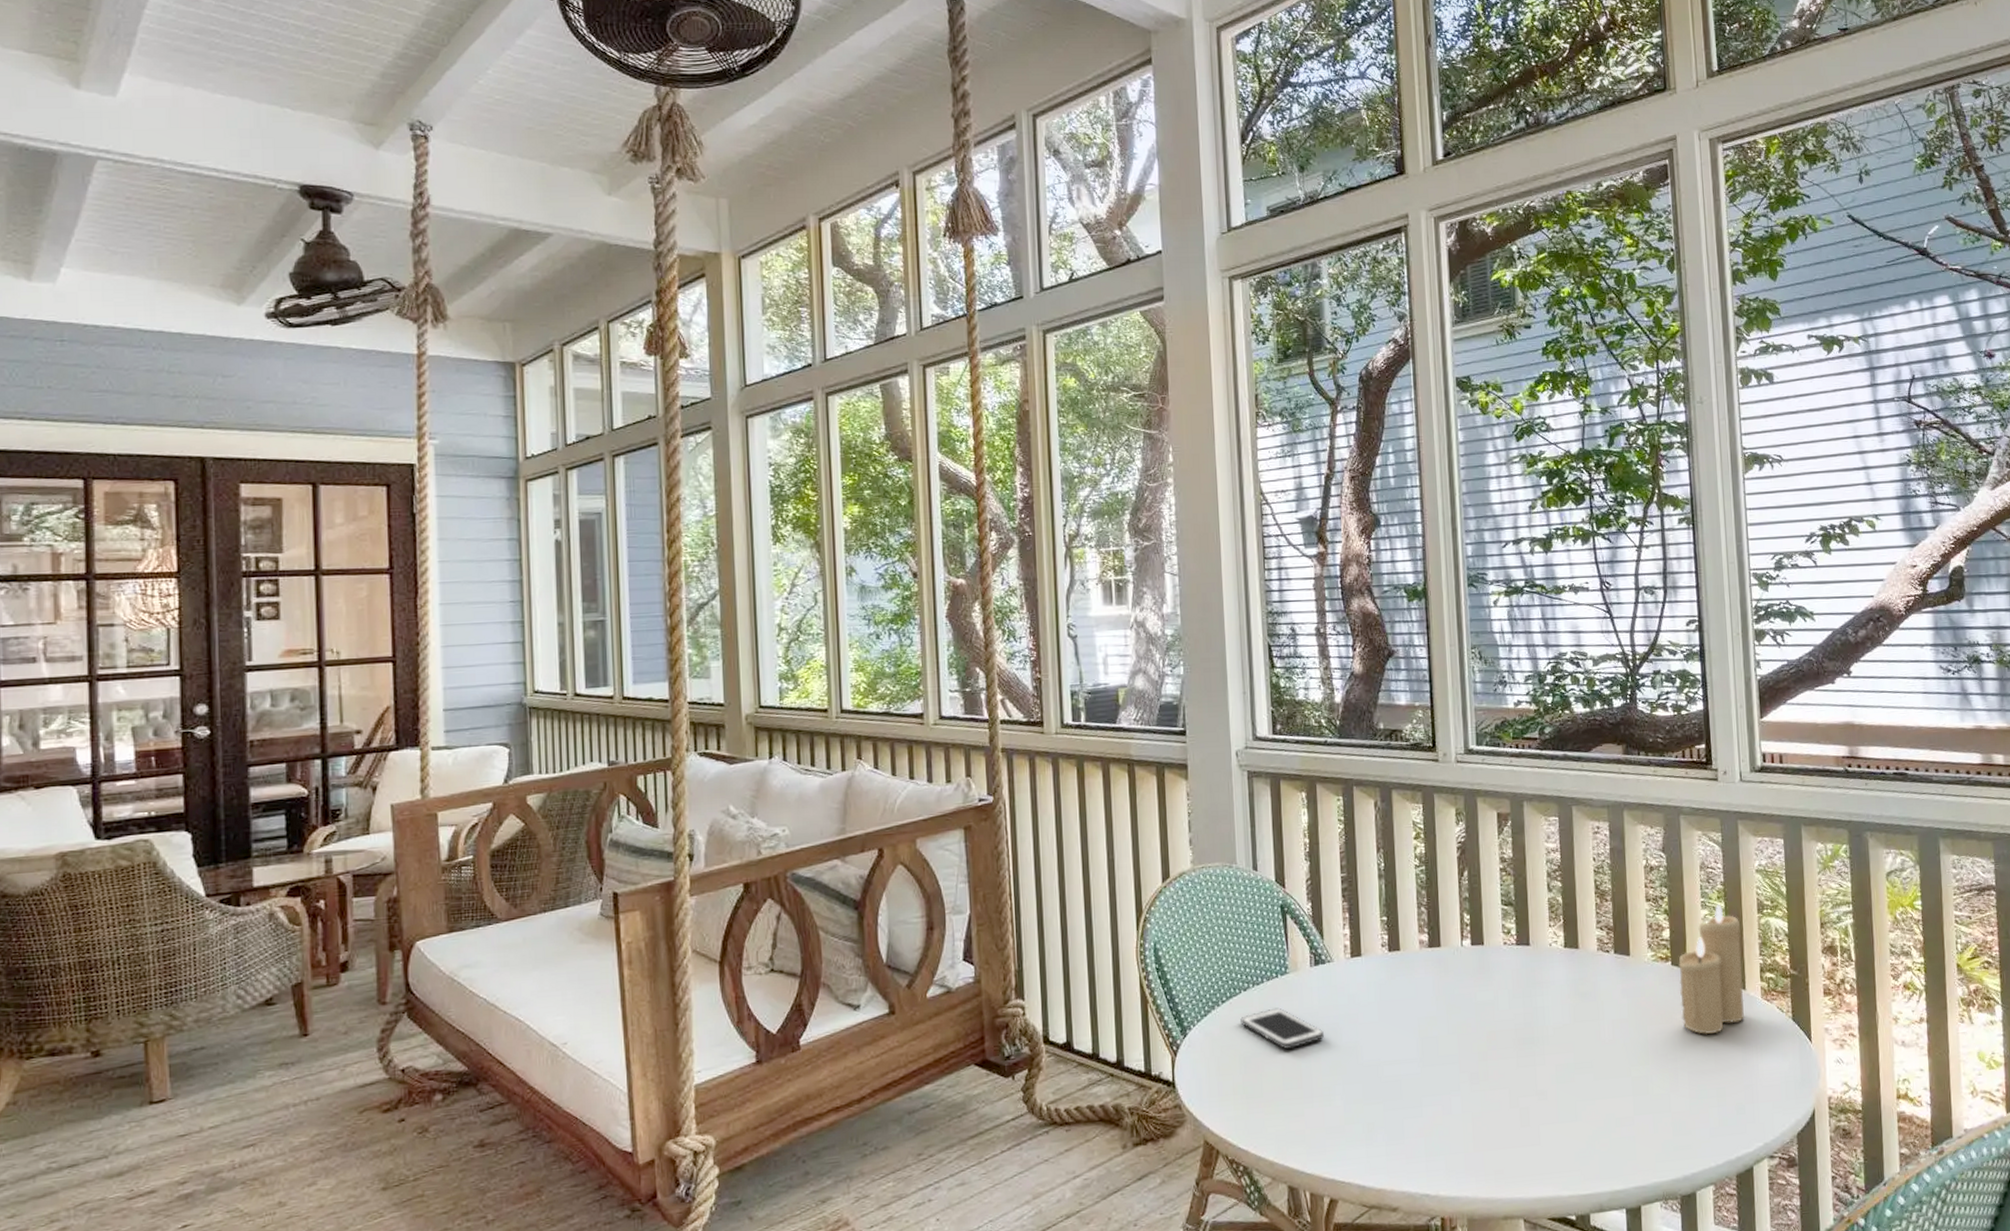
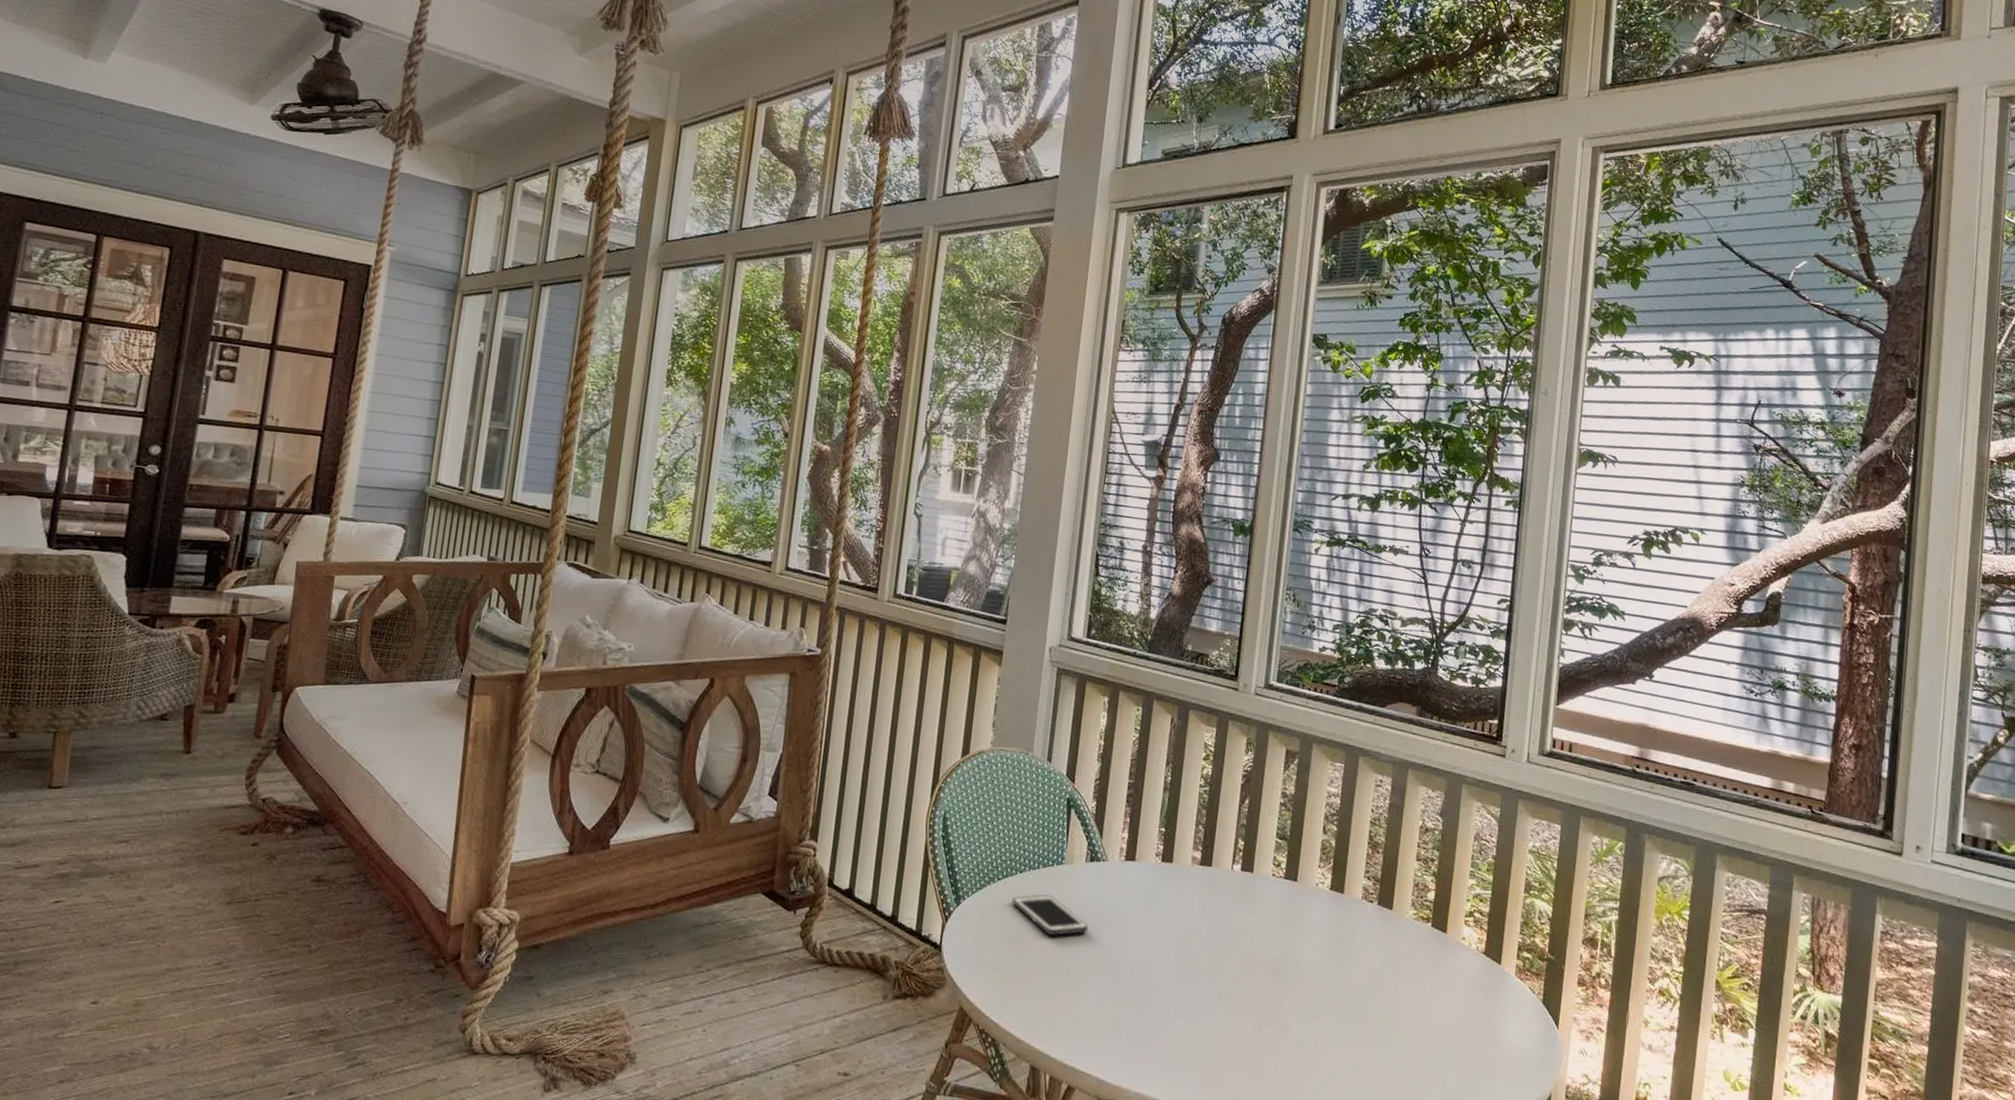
candle: present [1678,904,1744,1034] -> none [1433,876,1506,1001]

